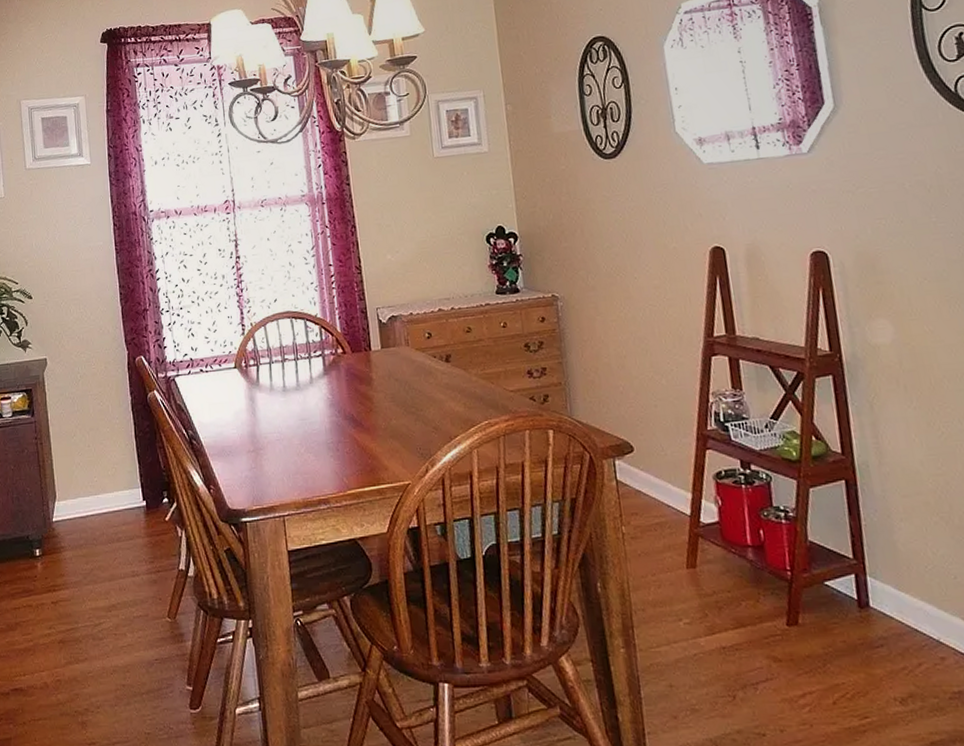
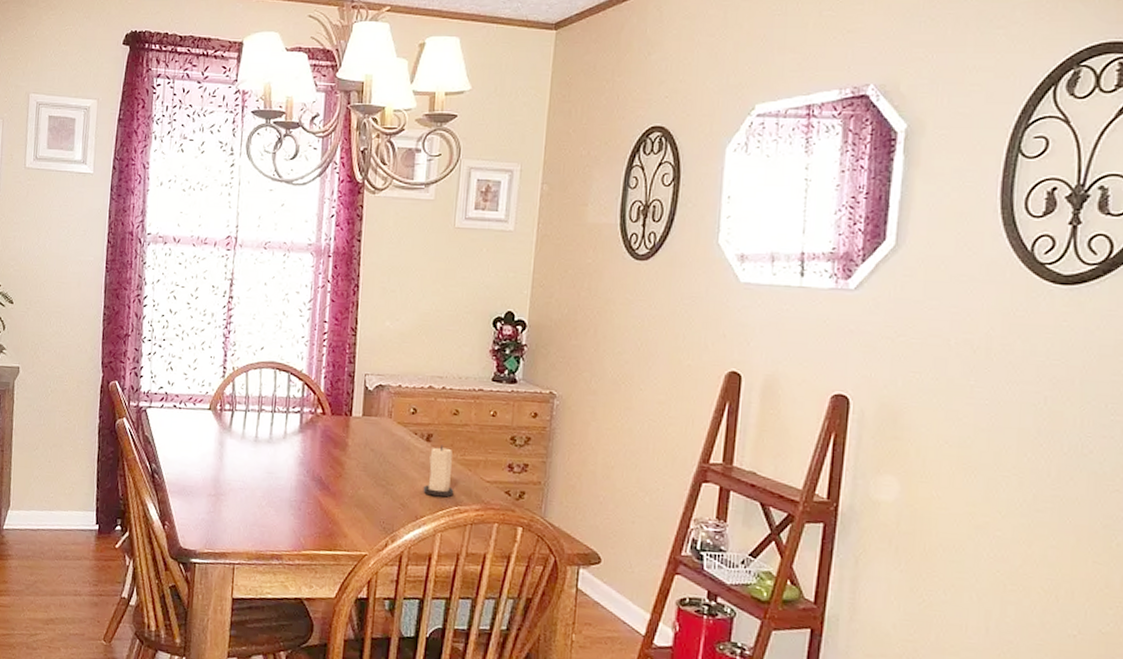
candle: none [451,363,482,415] -> present [423,444,454,498]

